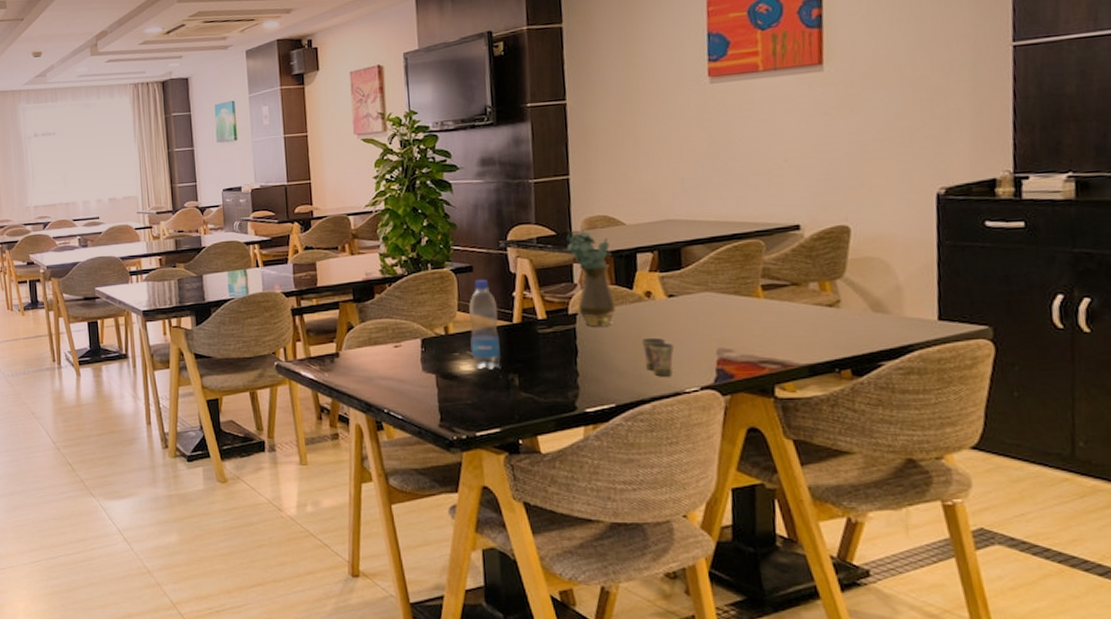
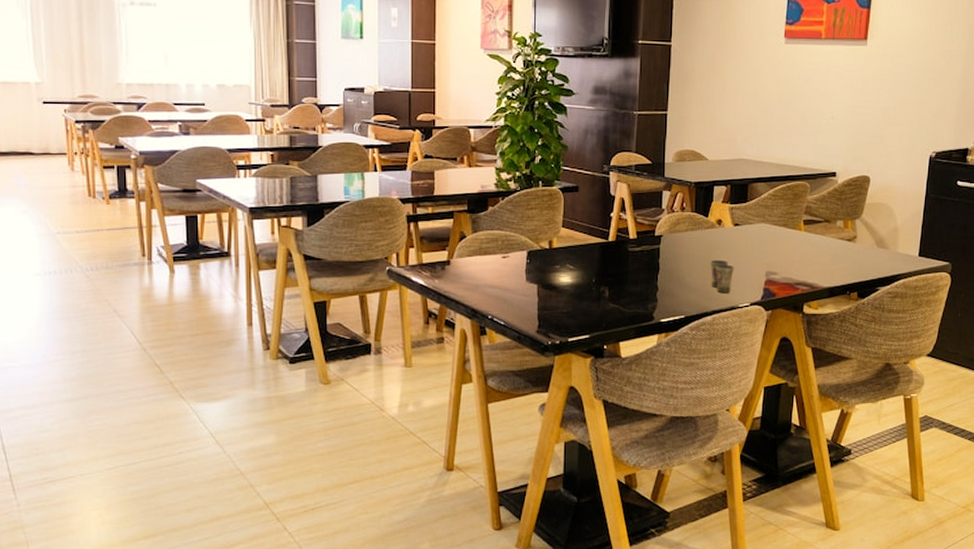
bottle: present [468,279,501,370] -> none [570,199,597,282]
vase: present [566,228,616,327] -> none [659,158,694,248]

